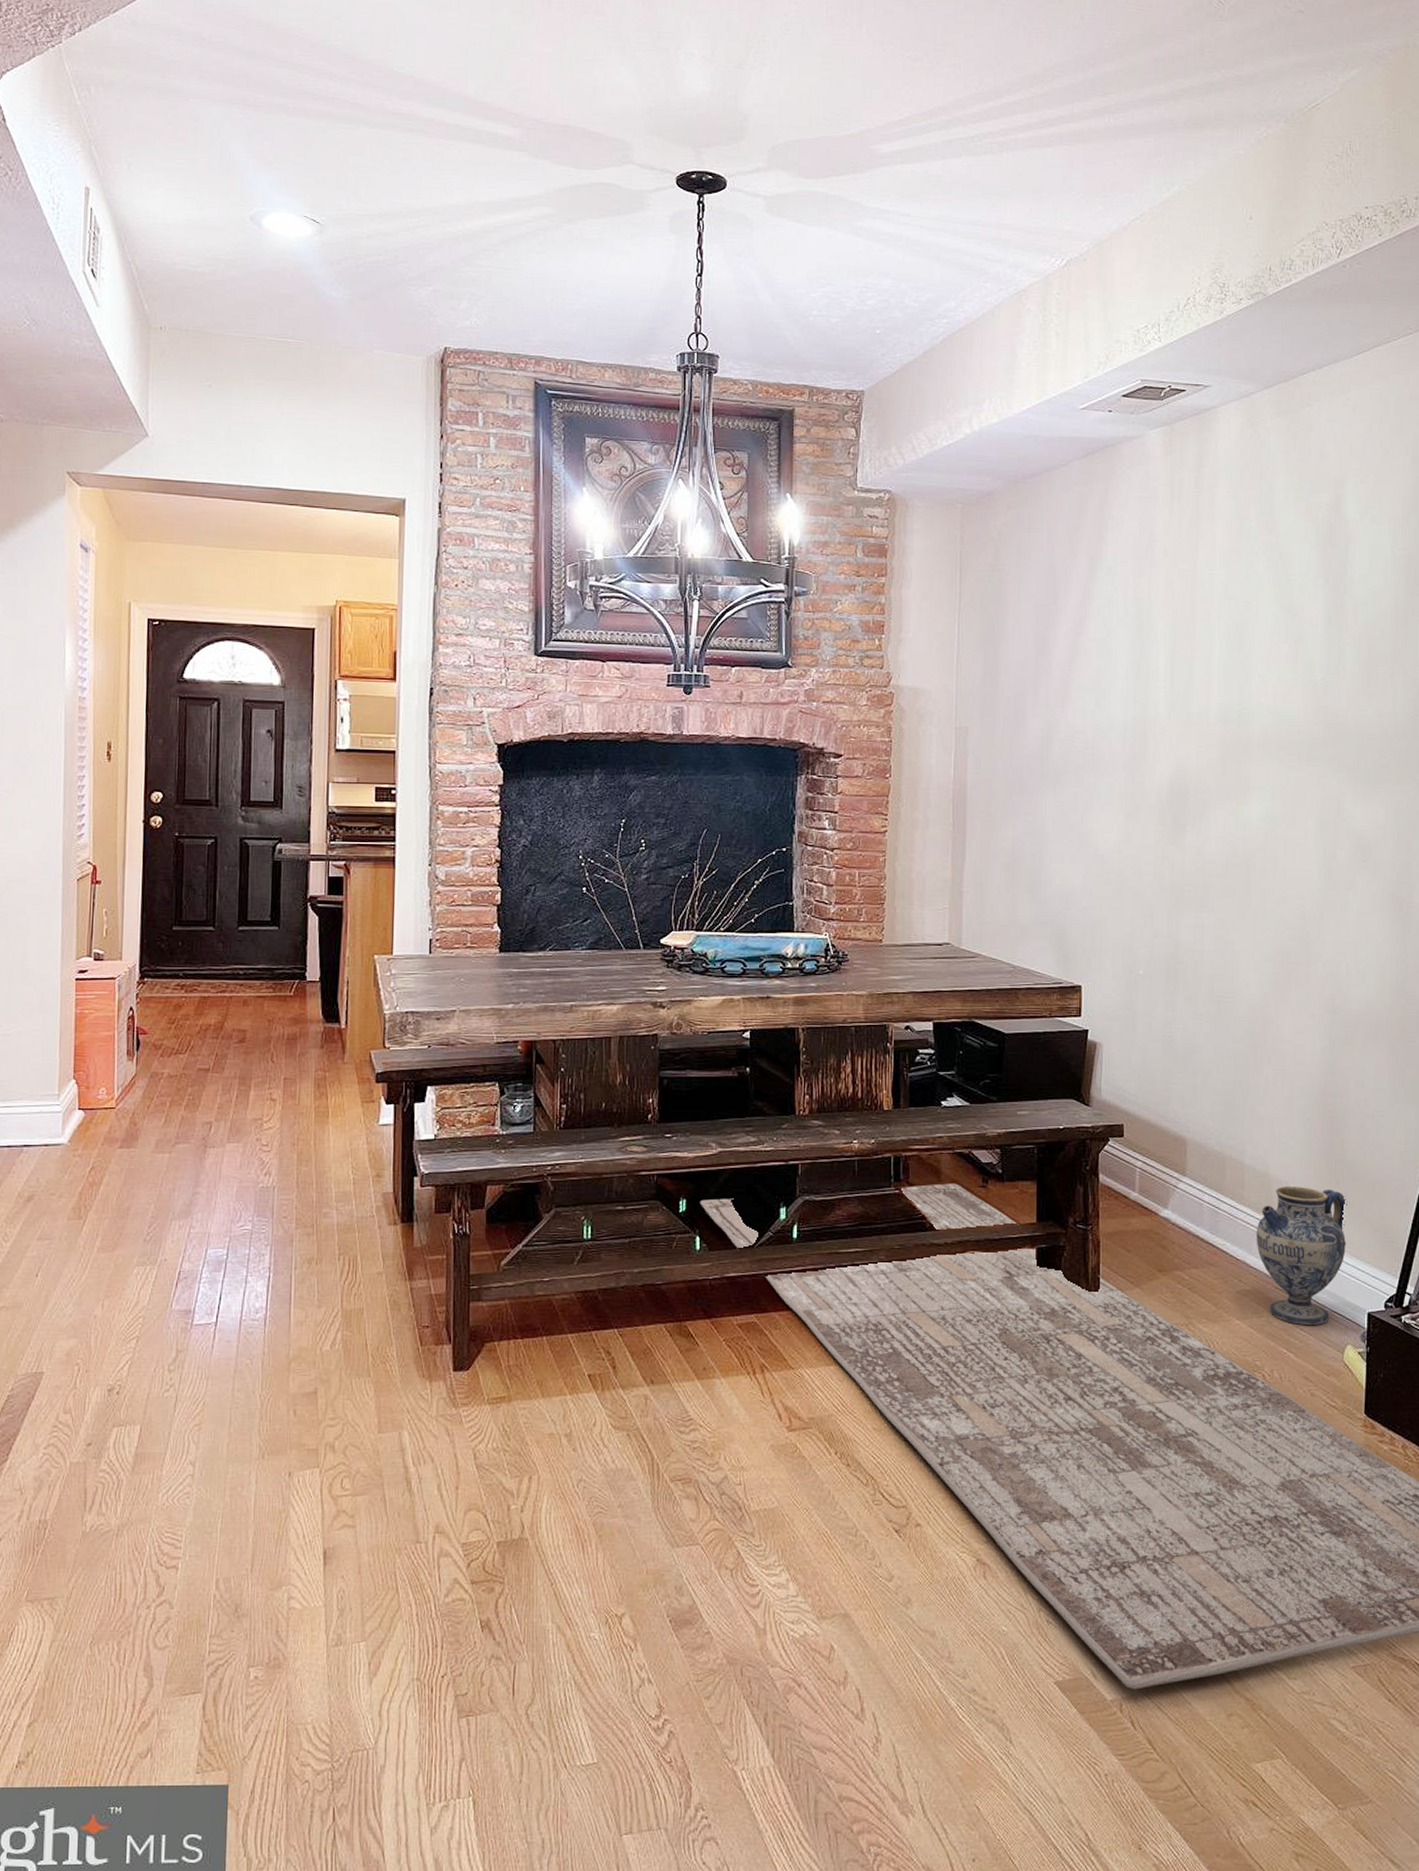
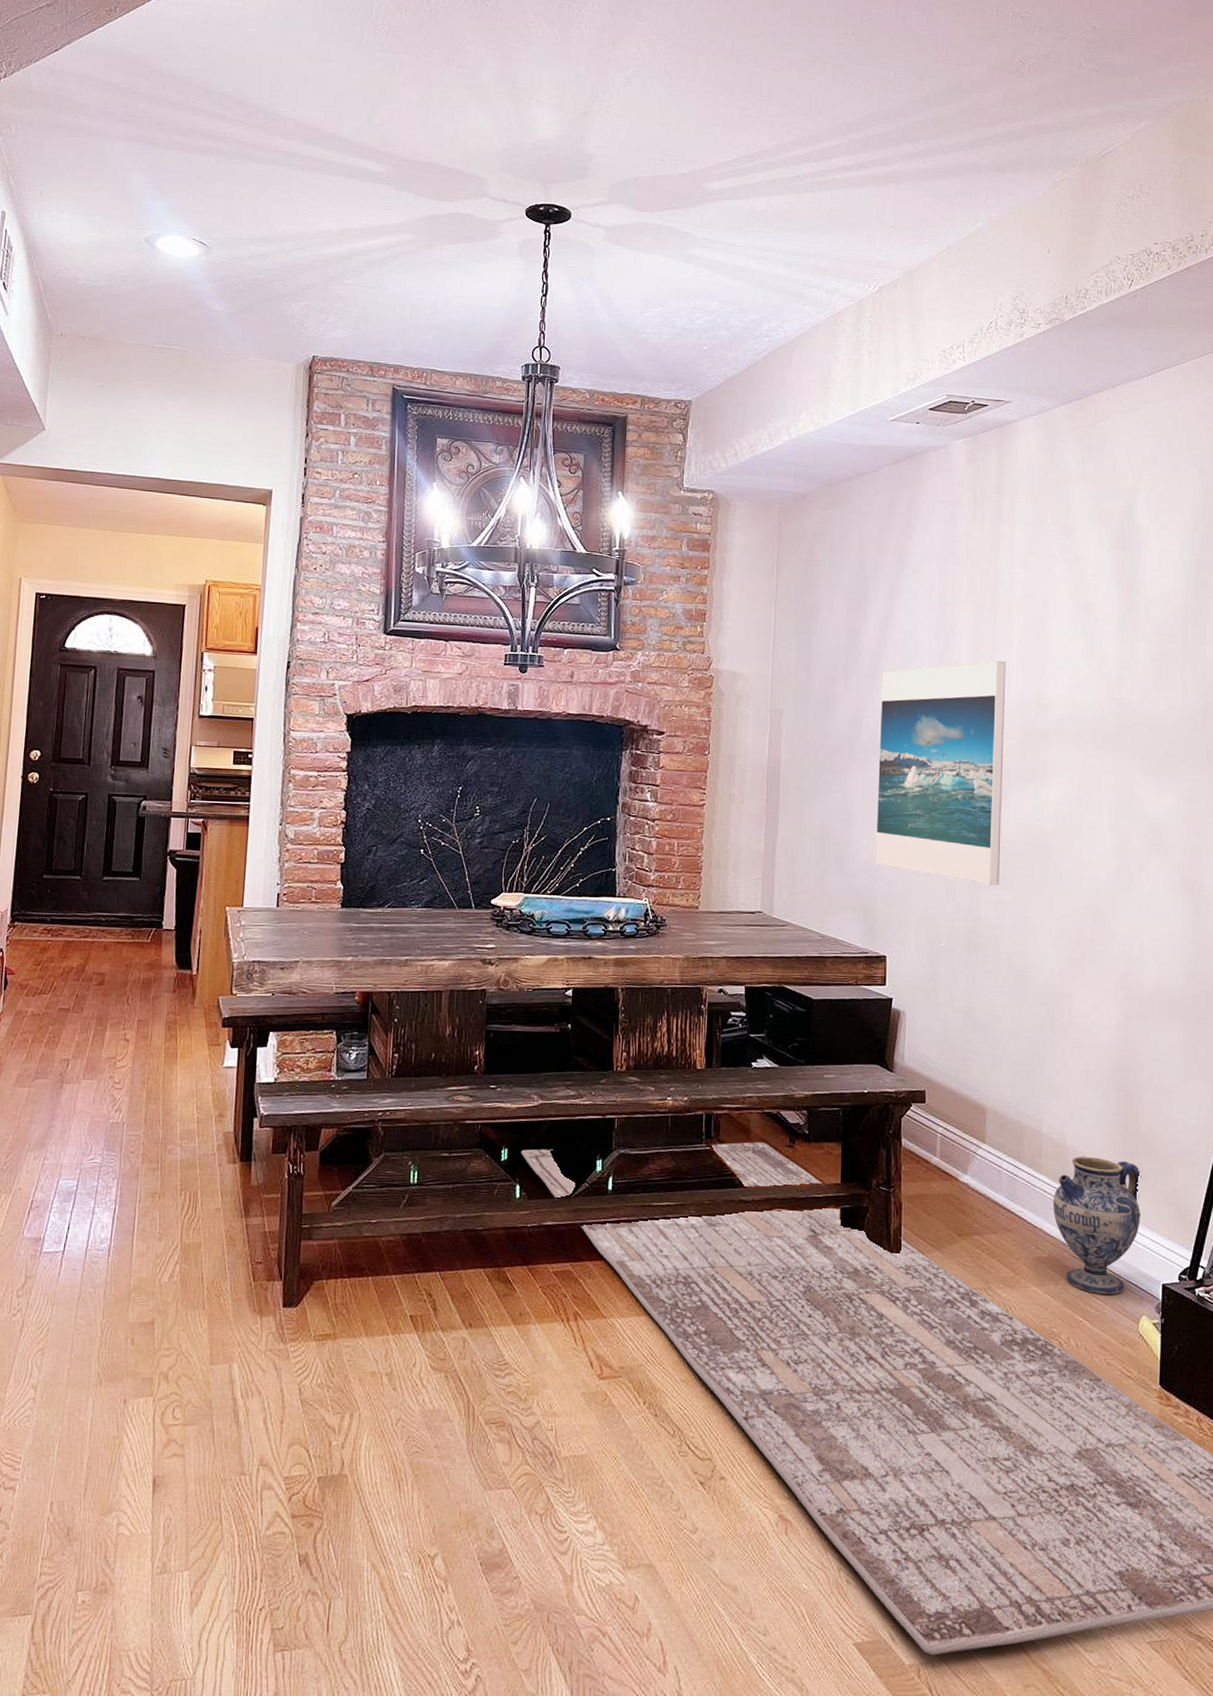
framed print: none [1068,669,1206,908] -> present [875,660,1006,885]

